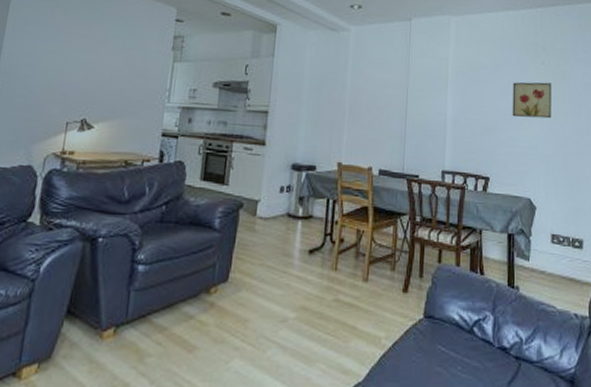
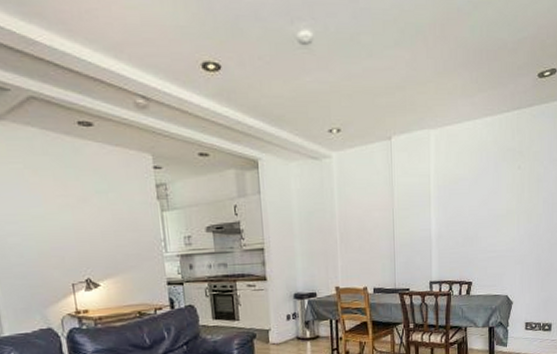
wall art: present [512,82,552,119] -> none [491,187,527,224]

